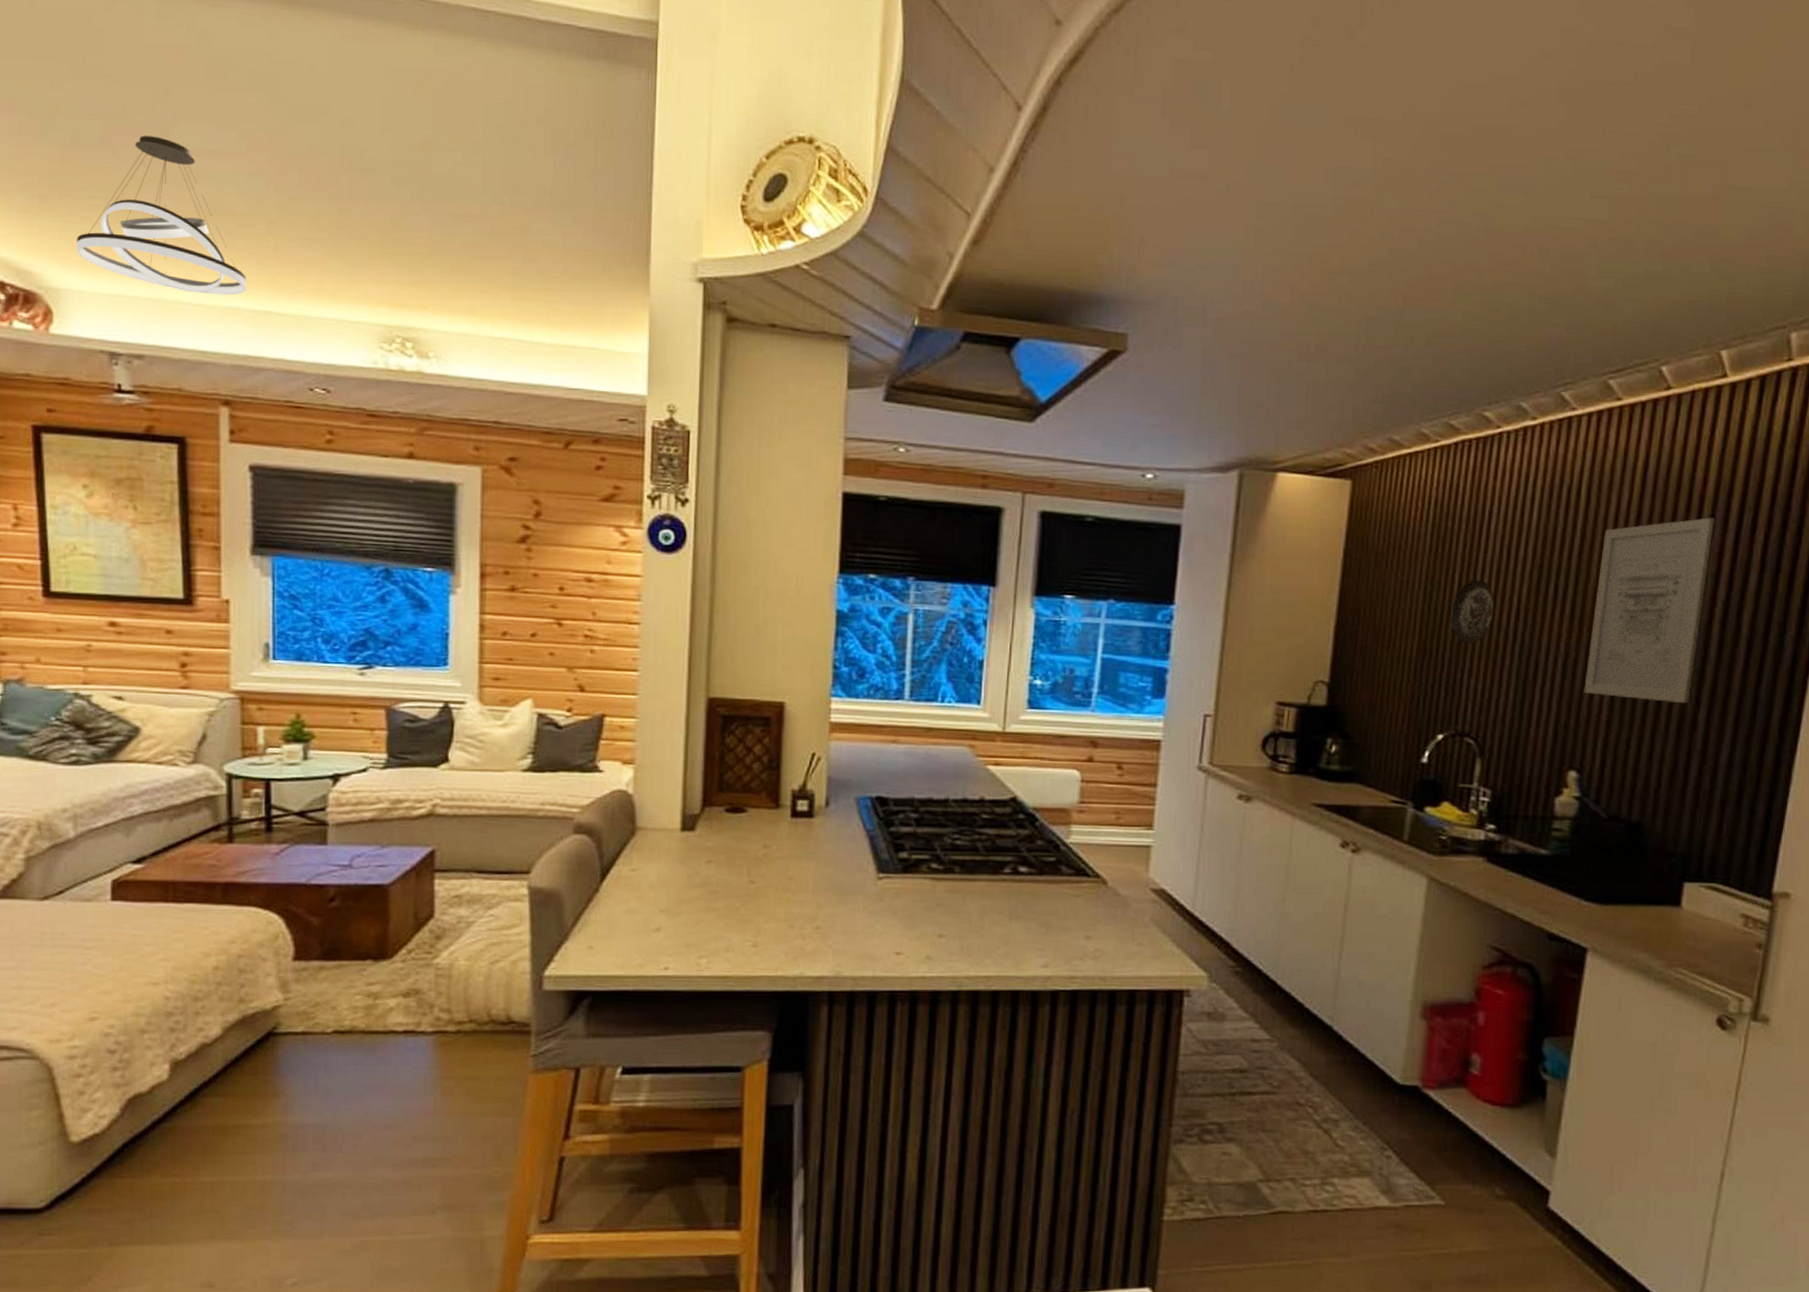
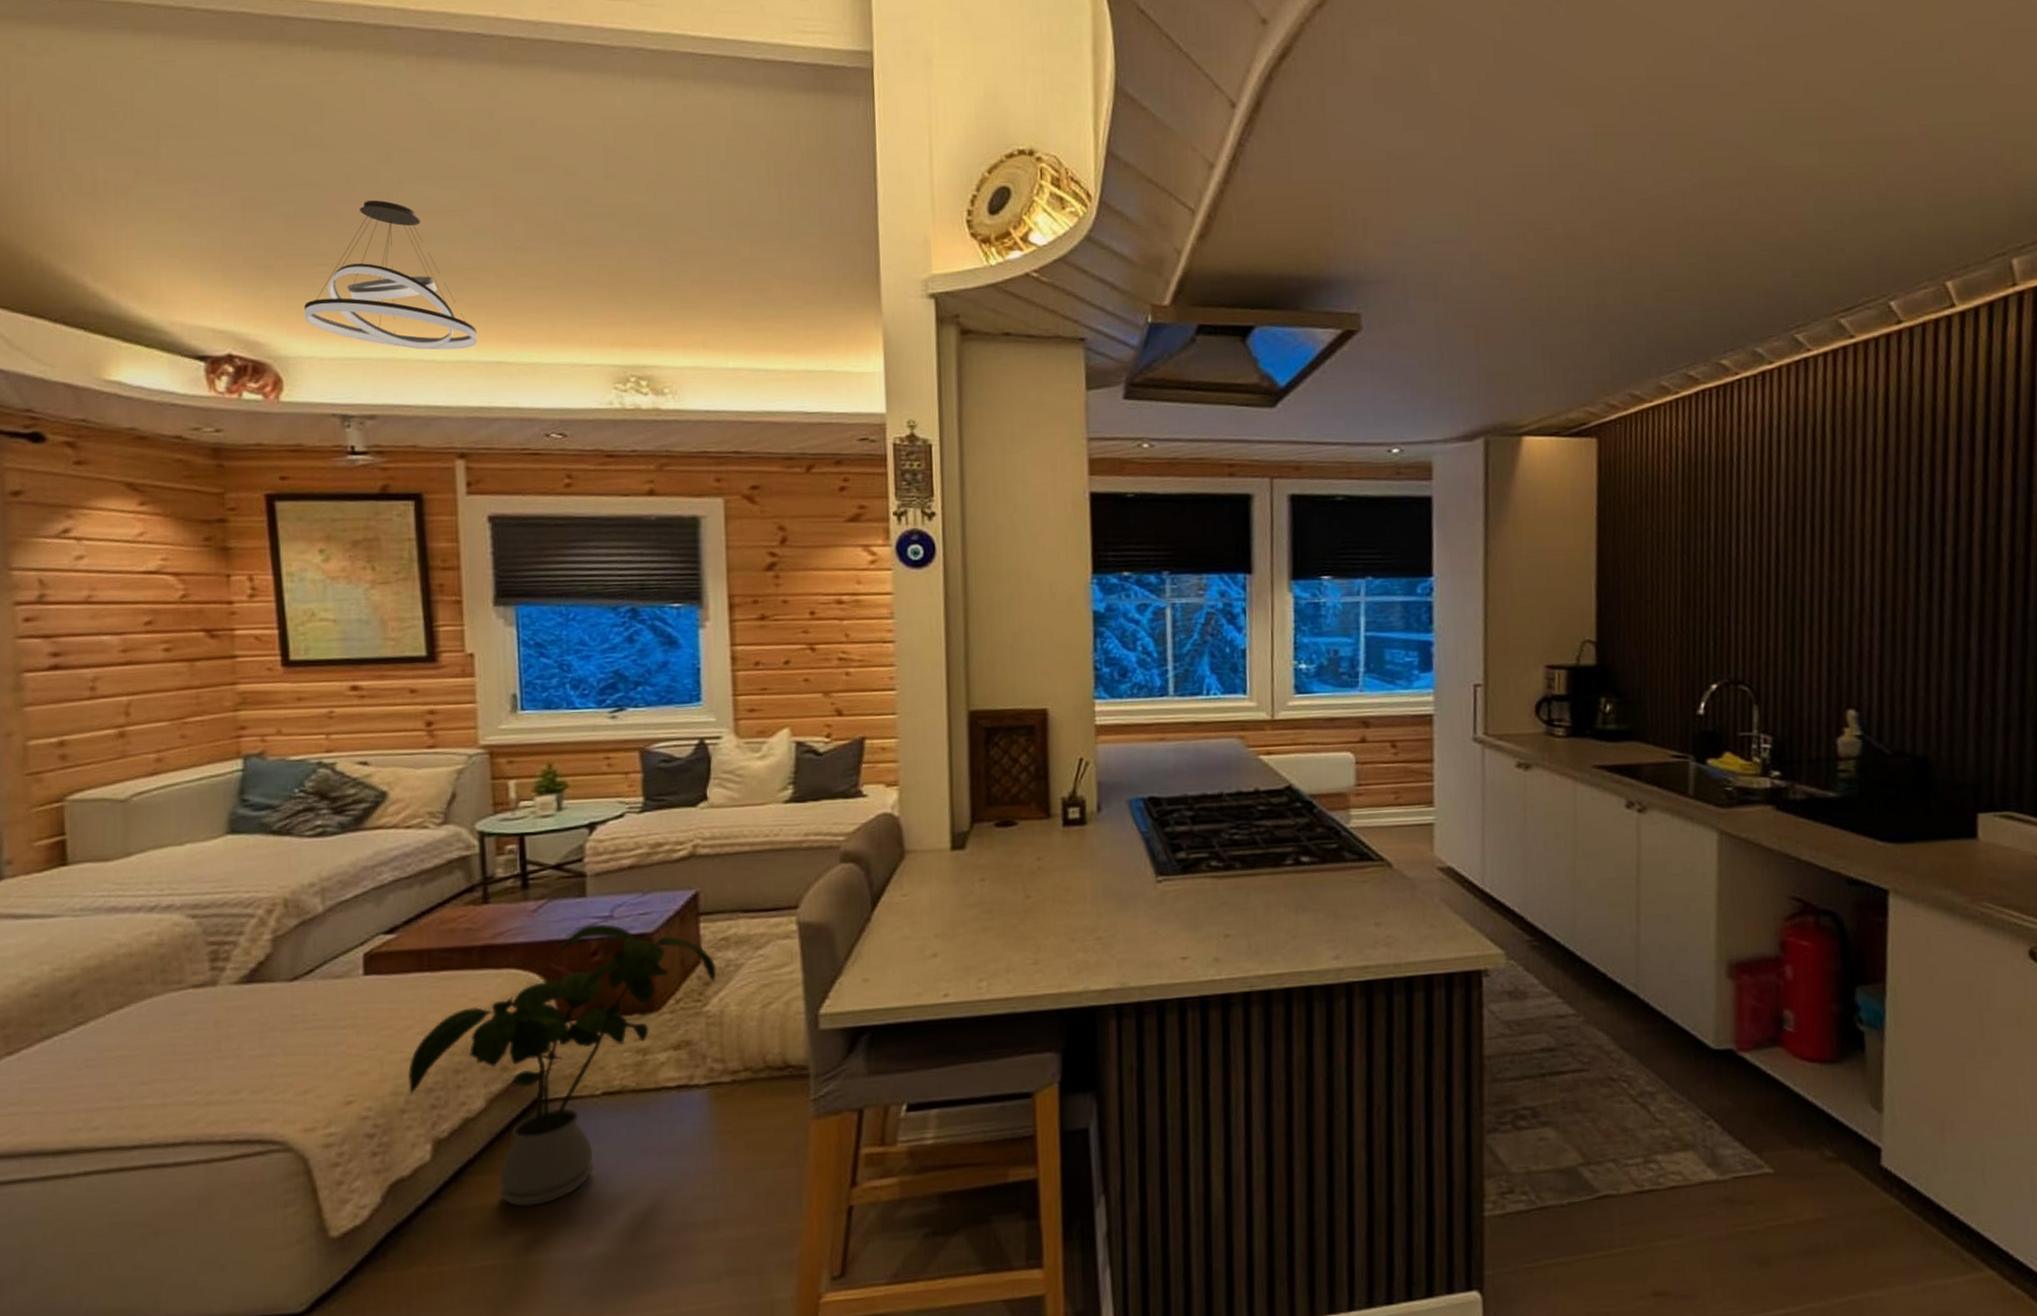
house plant: none [149,871,448,1130] -> present [407,923,717,1207]
decorative plate: present [1452,579,1494,644] -> none [1711,526,1754,591]
wall art: present [1584,517,1715,704] -> none [1852,445,1961,632]

